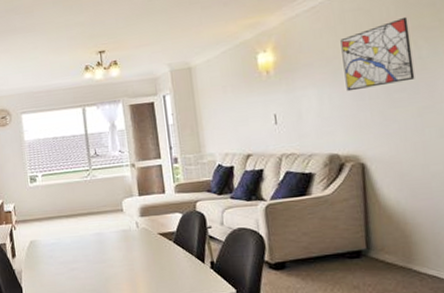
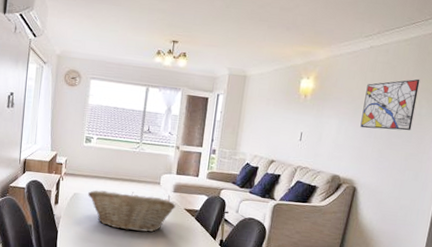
fruit basket: none [45,225,148,272] -> present [87,190,176,232]

